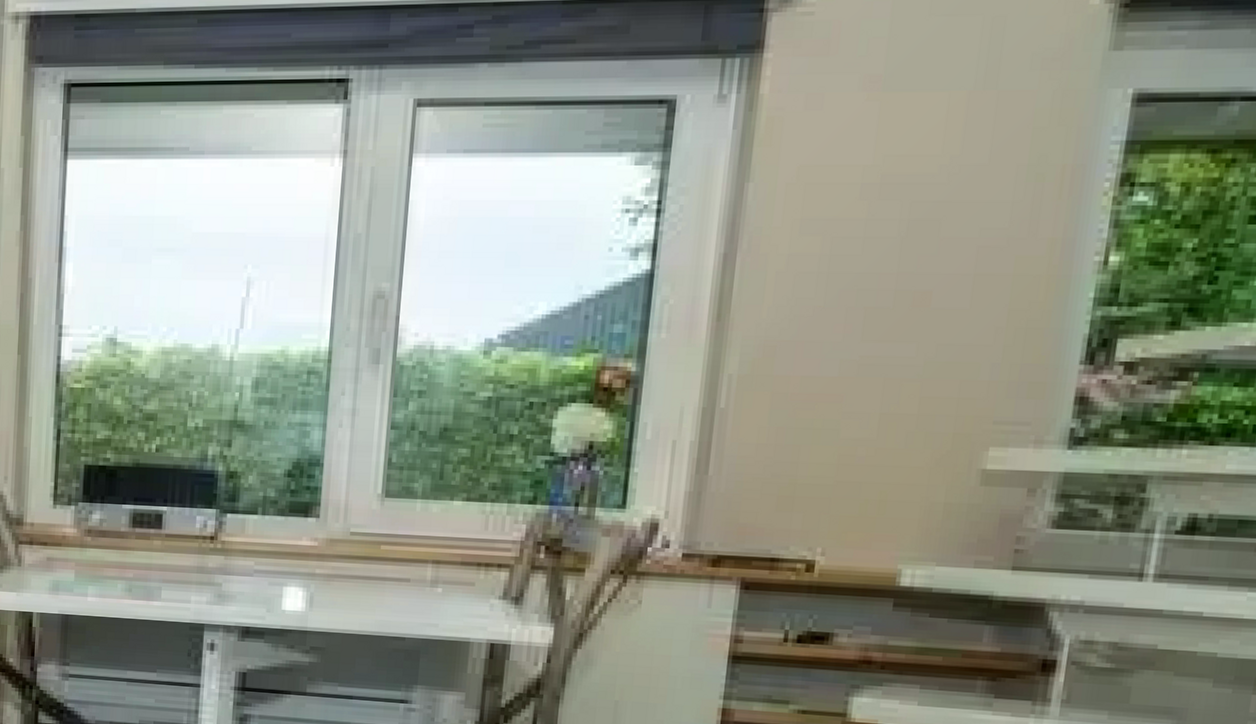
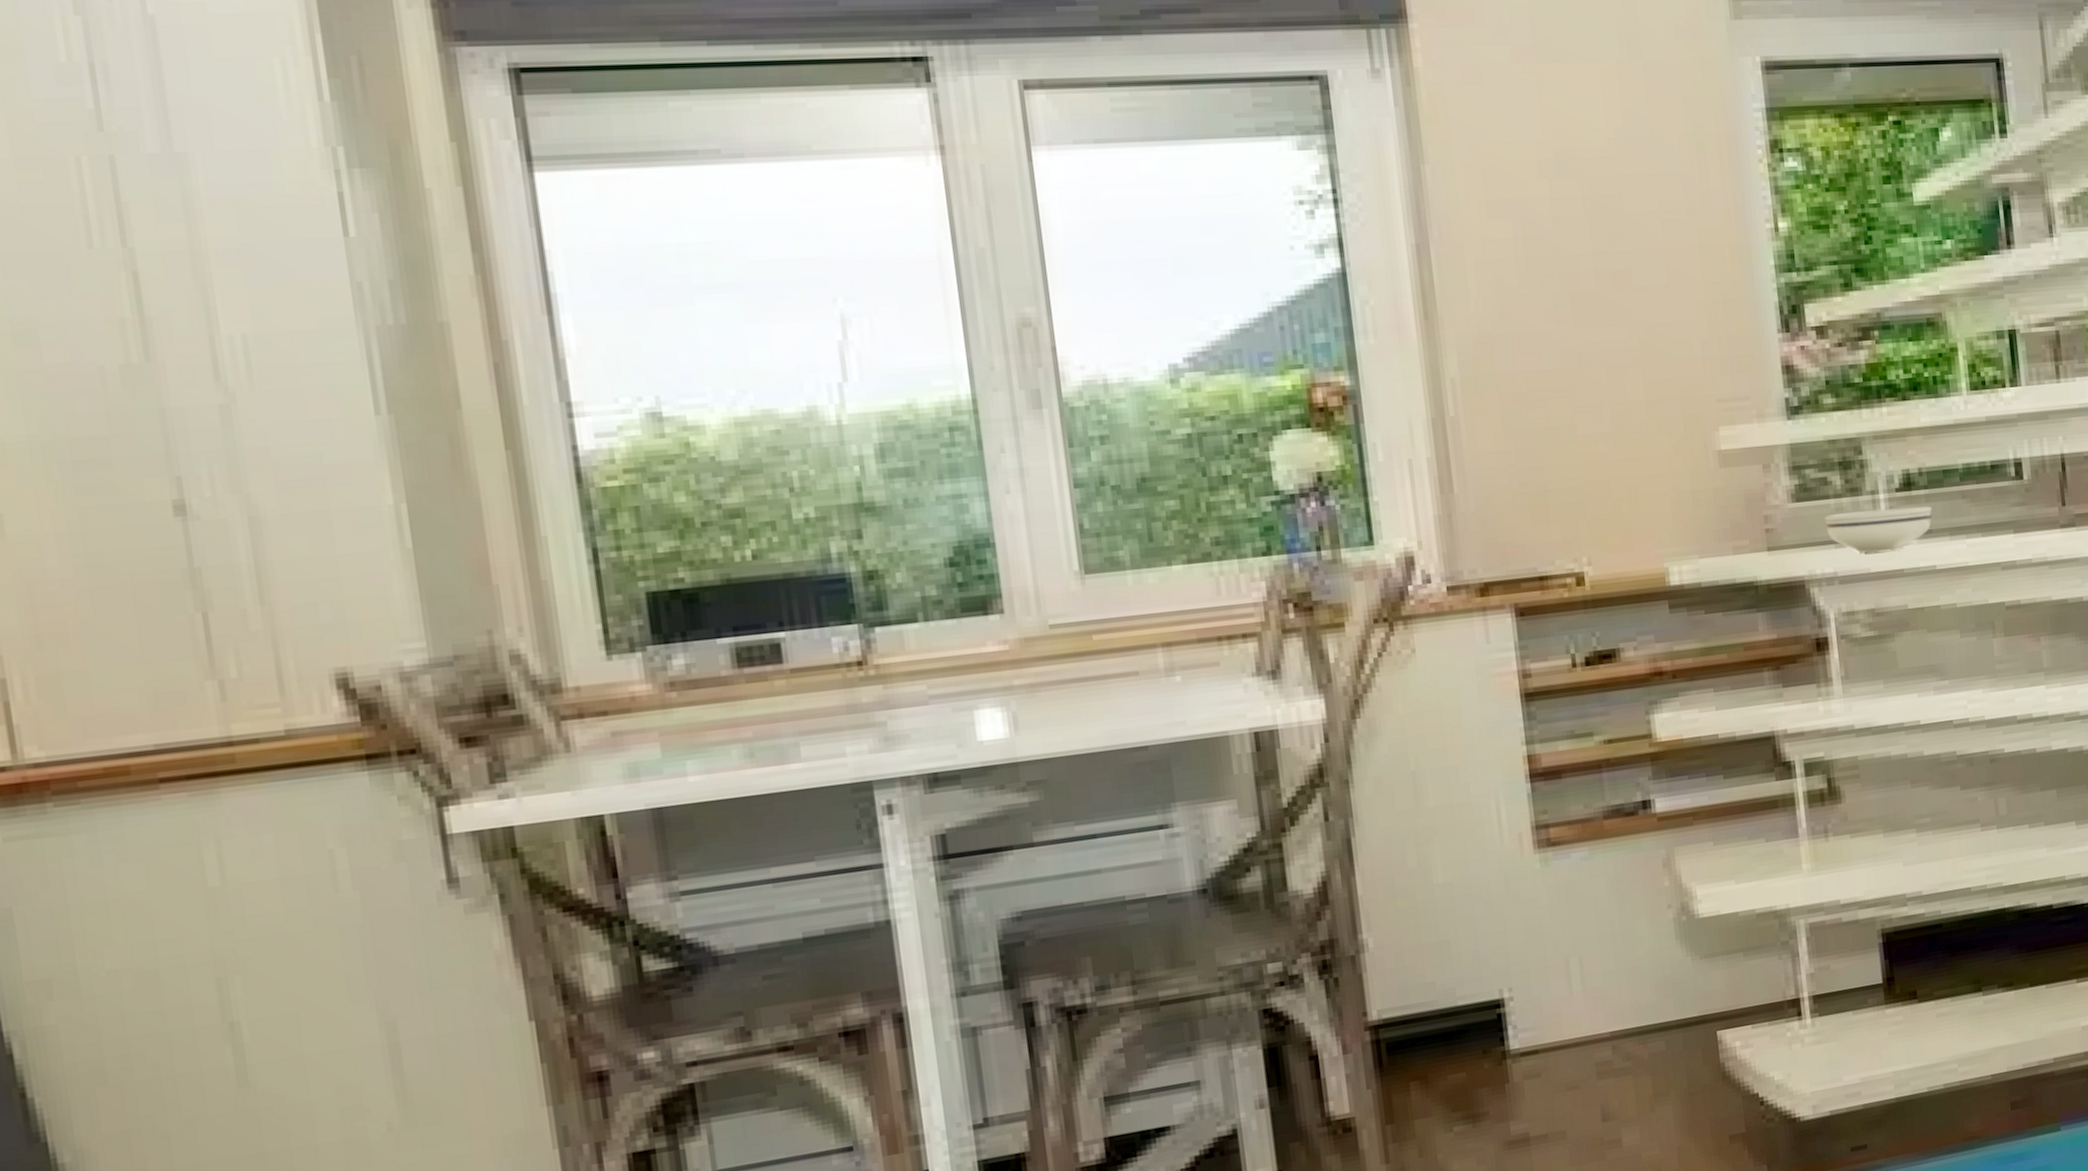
bowl: none [1083,546,1215,591] -> present [1824,505,1933,553]

